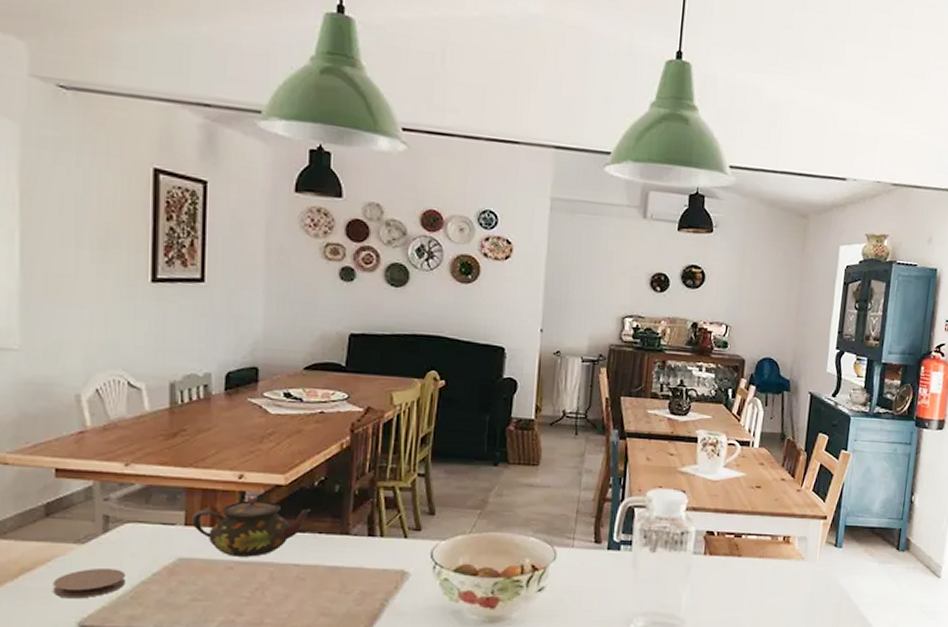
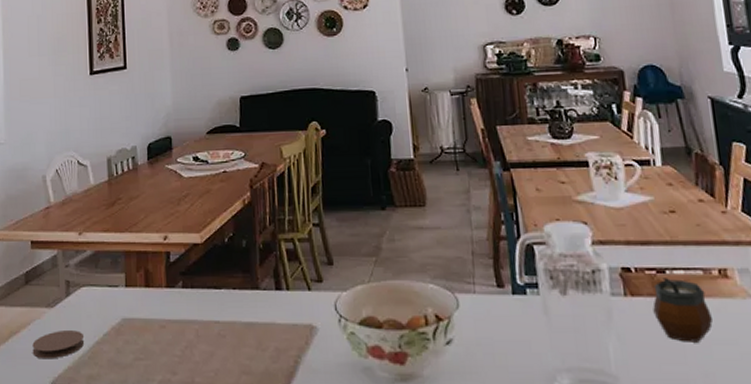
teapot: present [192,496,310,557] -> none [130,256,224,315]
gourd: none [725,541,771,594] -> present [653,278,714,342]

